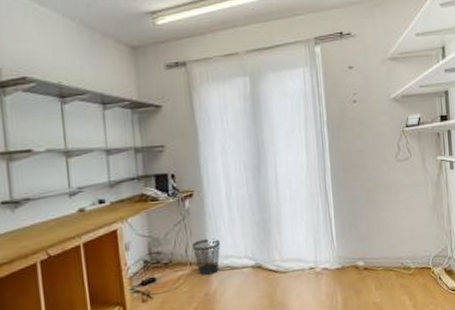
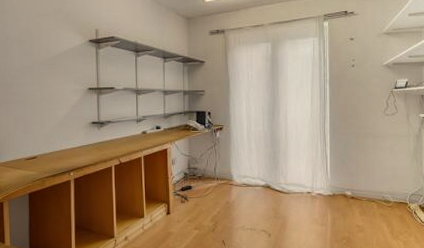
wastebasket: present [192,238,220,275] -> none [220,162,240,188]

